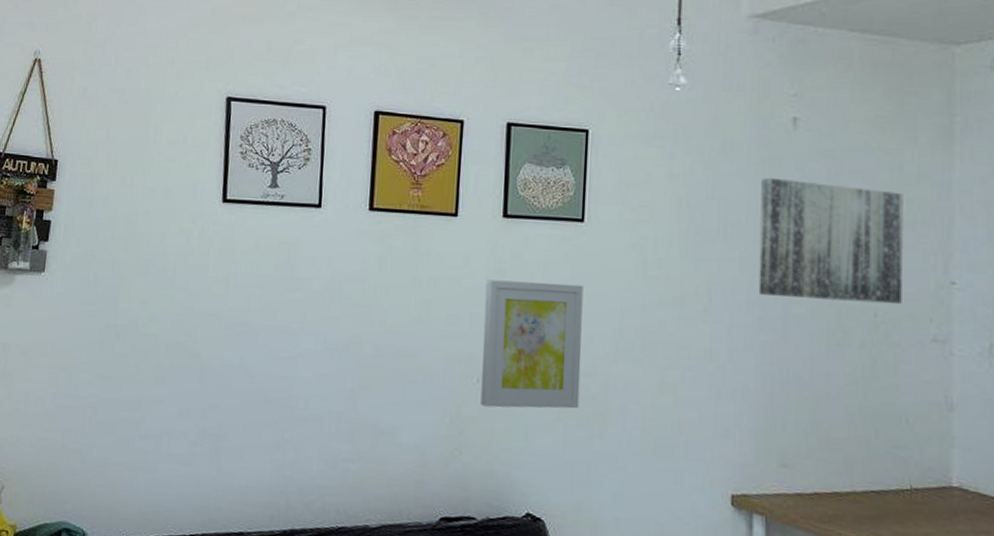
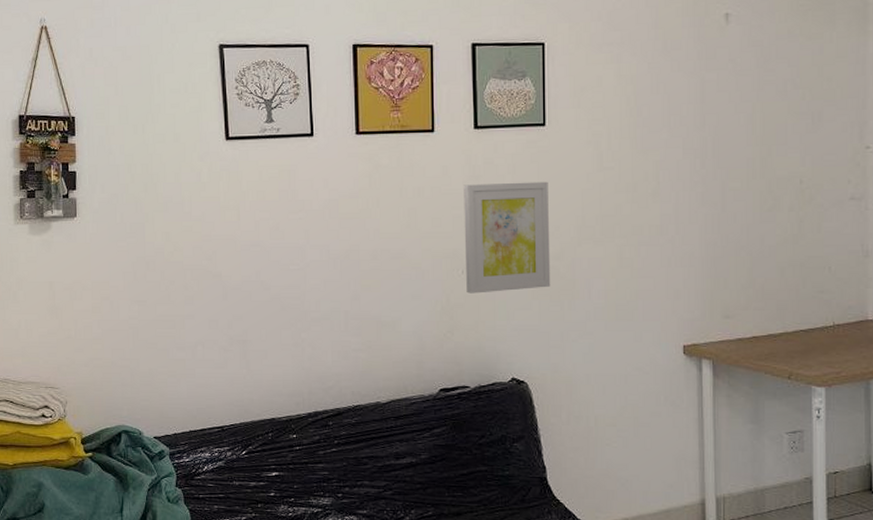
wall art: present [758,177,903,305] -> none [699,69,824,175]

